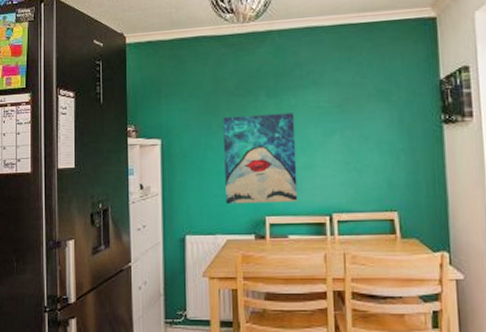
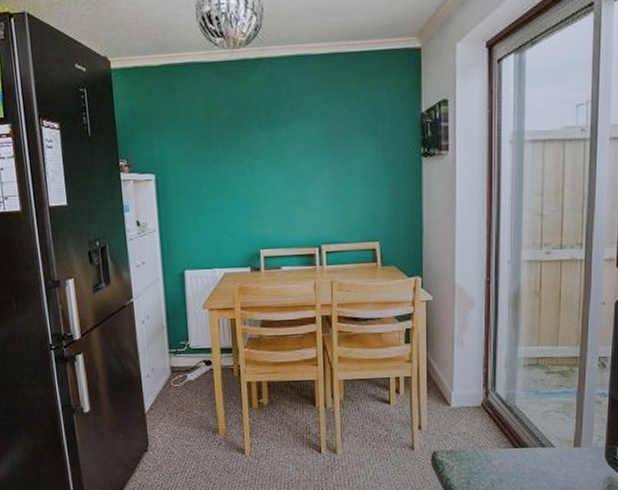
wall art: present [223,113,298,205] -> none [217,146,290,239]

